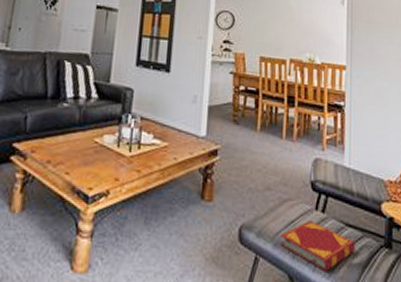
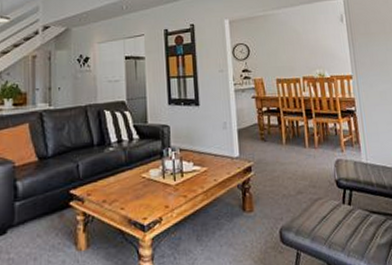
hardback book: present [280,220,355,272] -> none [315,213,381,255]

